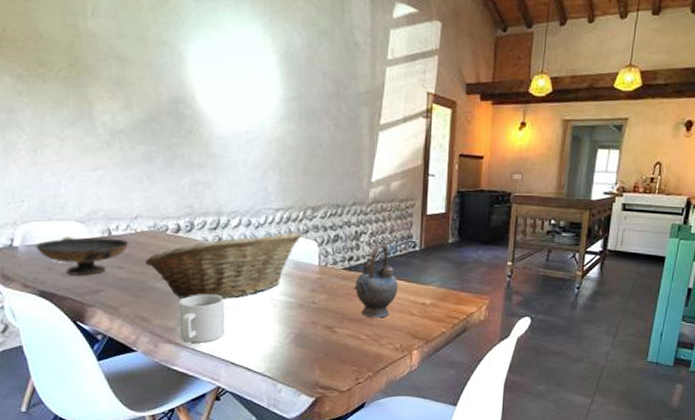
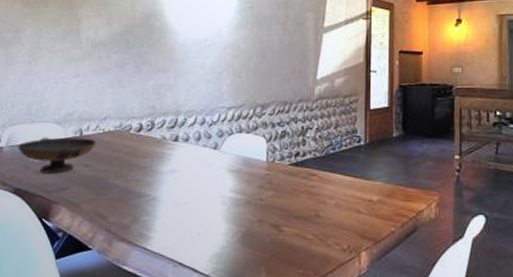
fruit basket: present [145,232,301,299] -> none [109,129,251,196]
mug: present [180,294,224,343] -> none [133,191,176,241]
teapot: present [354,244,398,318] -> none [300,139,344,216]

